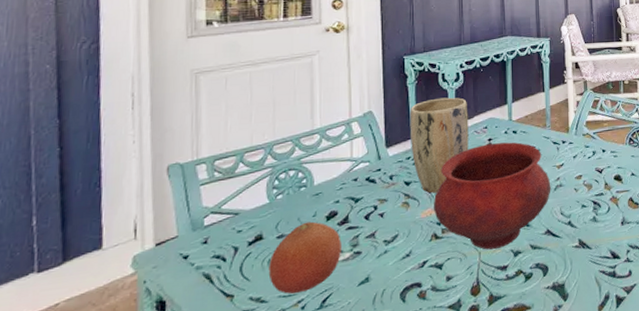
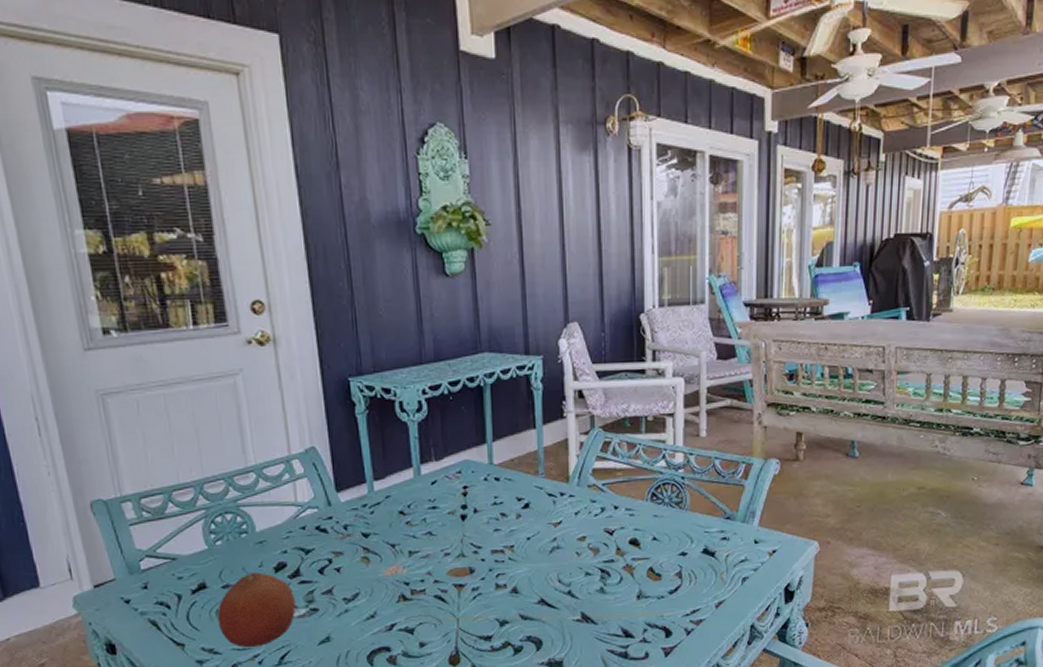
plant pot: present [409,97,469,193] -> none [361,432,439,548]
bowl: present [433,142,551,250] -> none [398,491,546,617]

